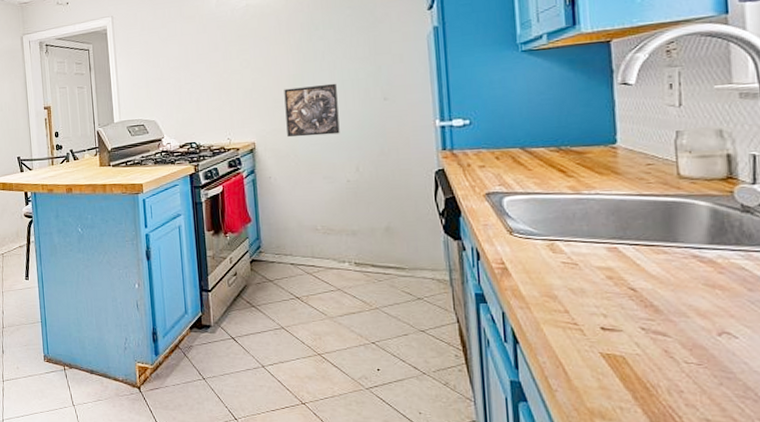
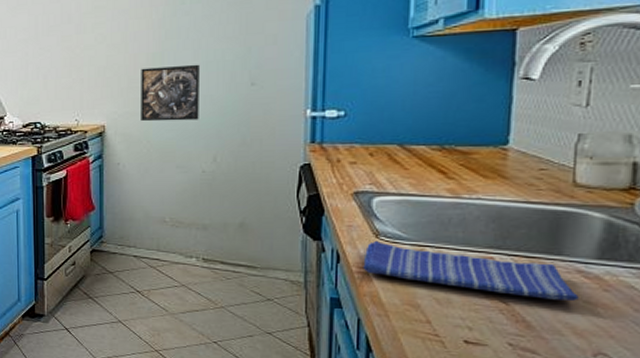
dish towel: none [501,237,698,284] -> present [363,240,579,301]

